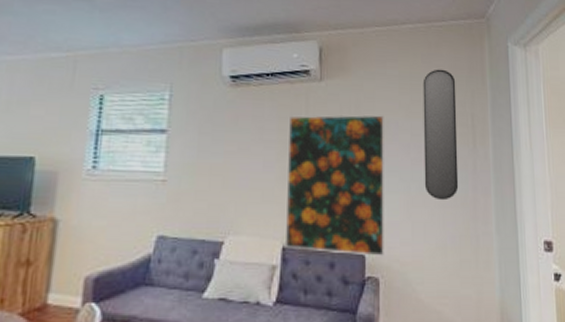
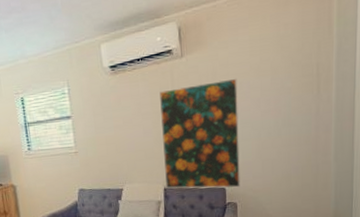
home mirror: present [422,69,459,201] -> none [271,26,303,141]

